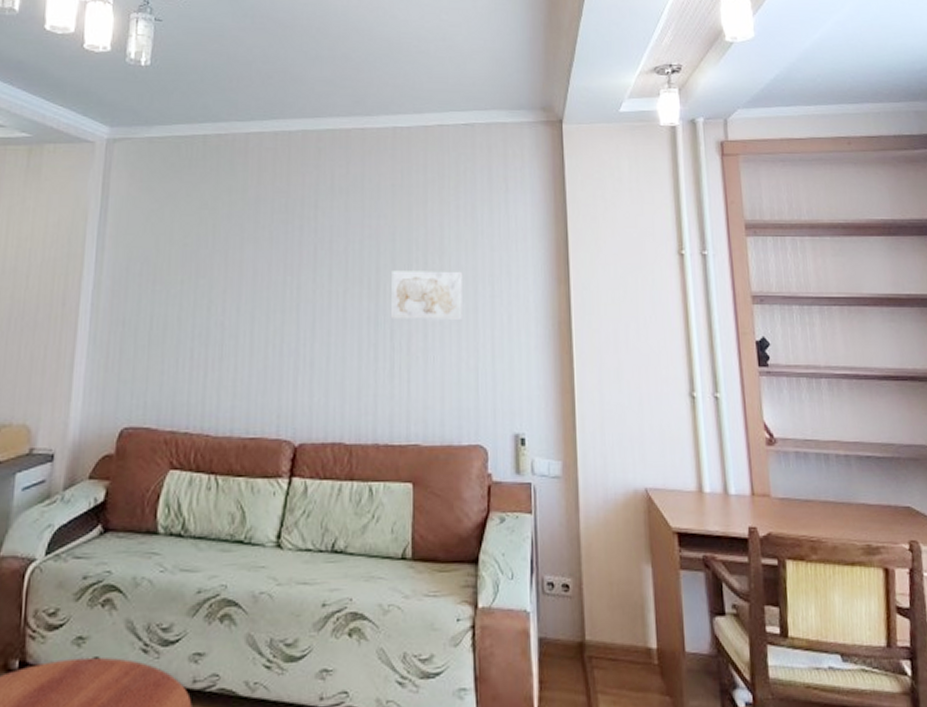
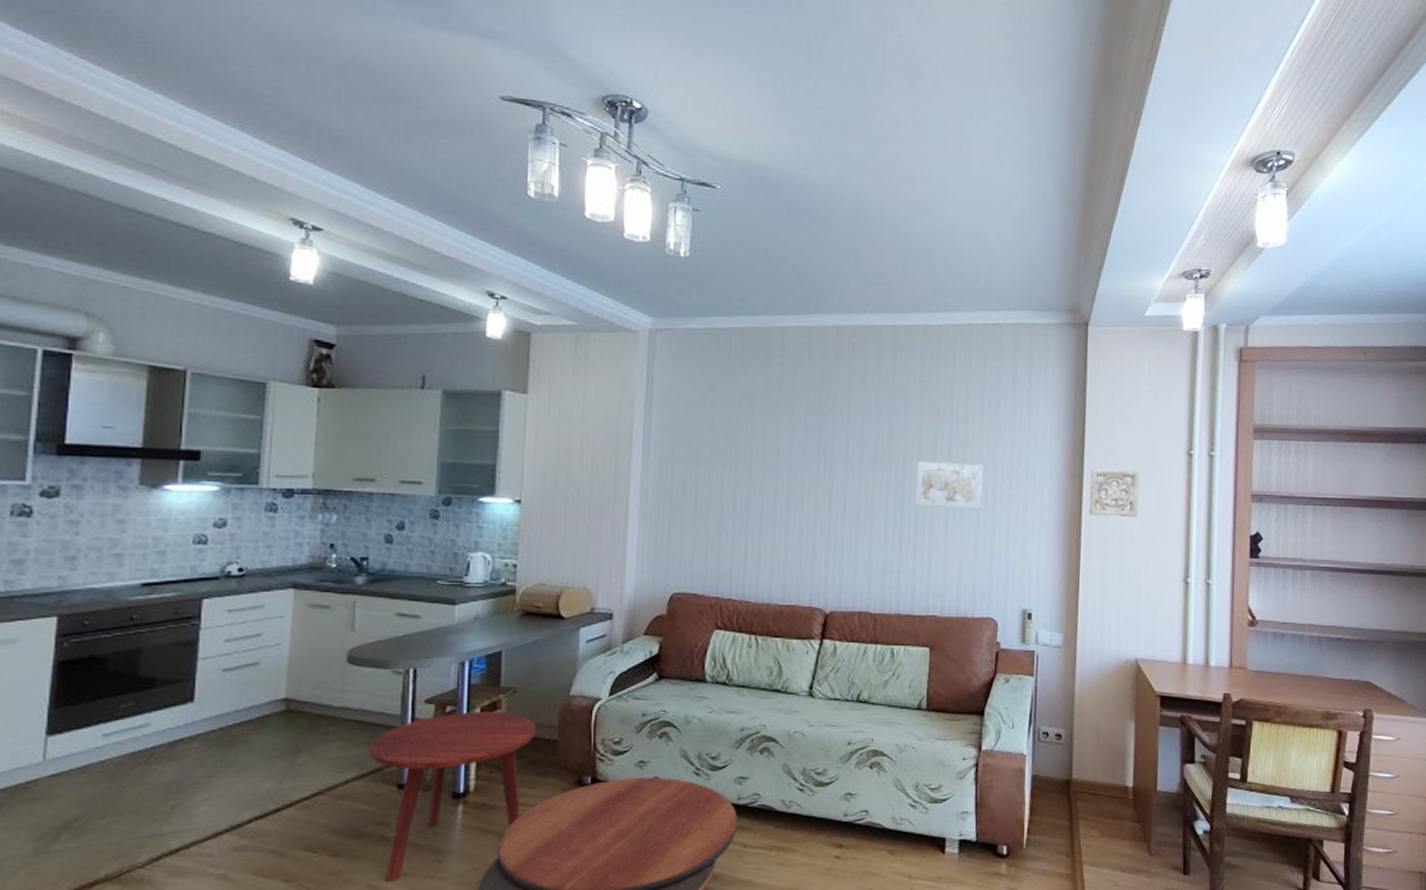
wall ornament: none [578,273,632,325] -> present [1090,469,1140,518]

